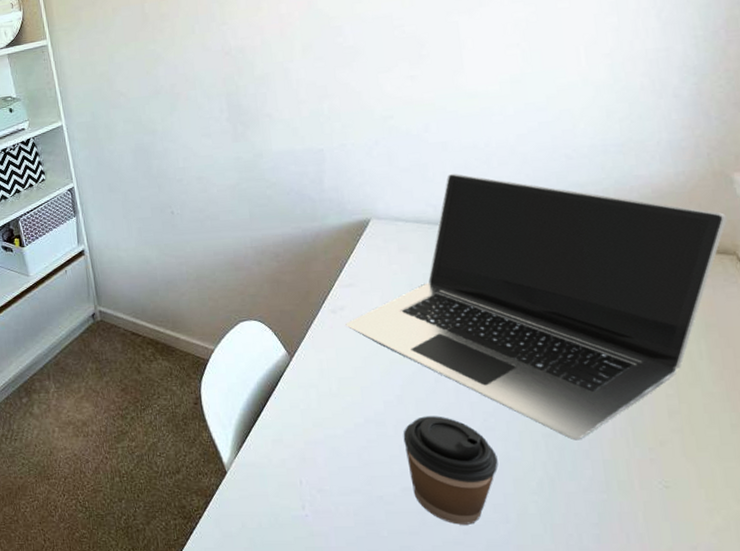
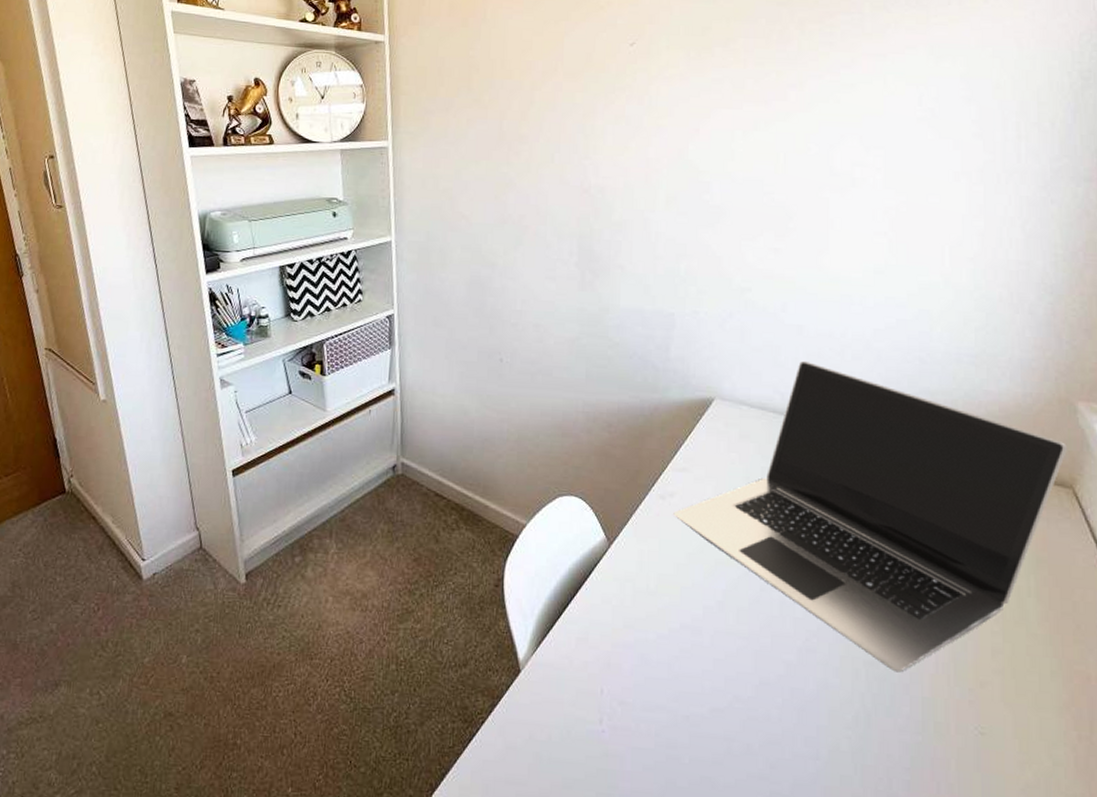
coffee cup: present [403,416,498,525] -> none [719,628,815,758]

